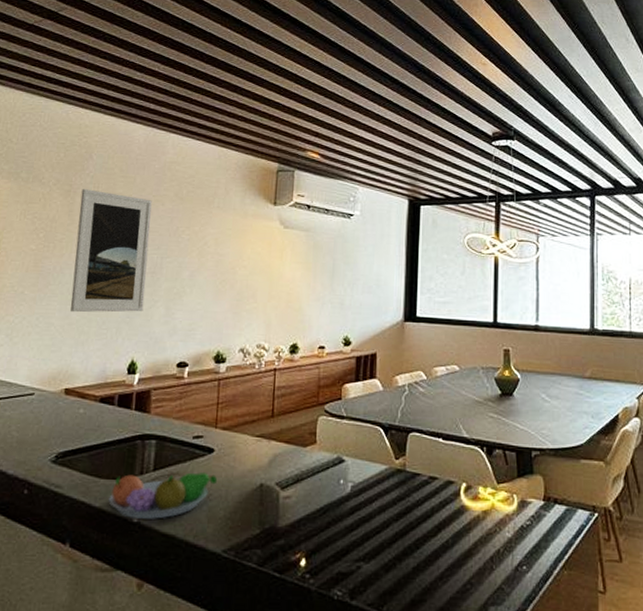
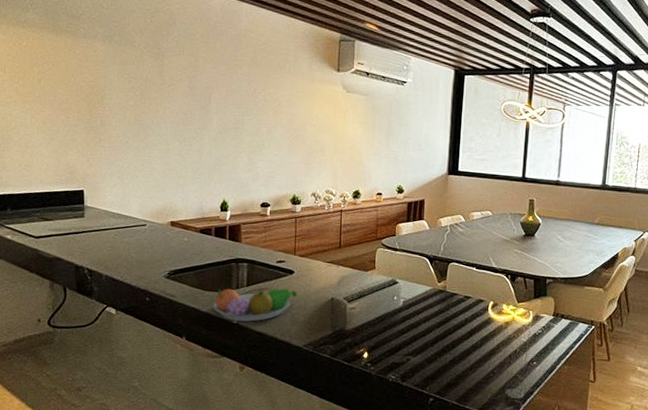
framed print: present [70,189,152,313] -> none [168,52,232,161]

